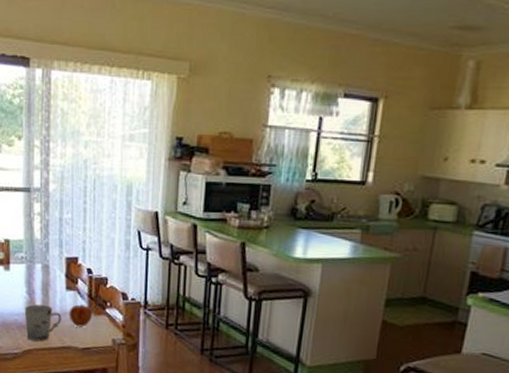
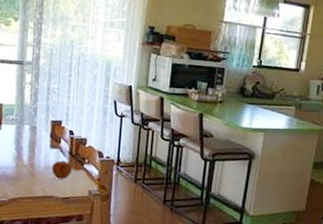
cup: present [24,304,62,342] -> none [12,159,46,192]

